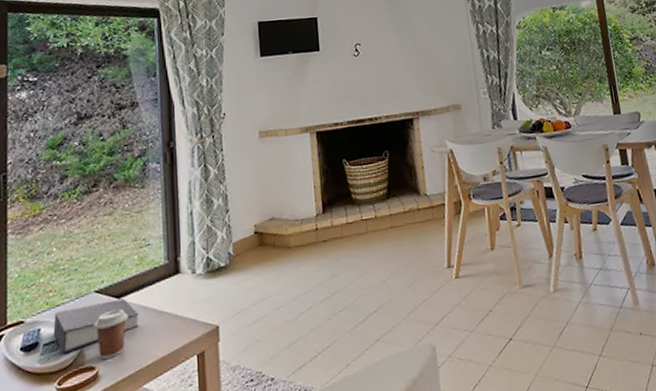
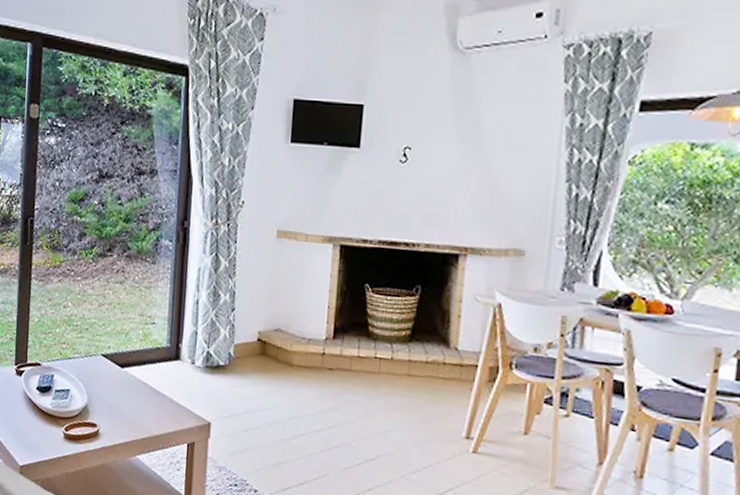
book: present [53,298,139,354] -> none [64,363,139,404]
coffee cup: present [94,308,128,359] -> none [98,376,129,421]

